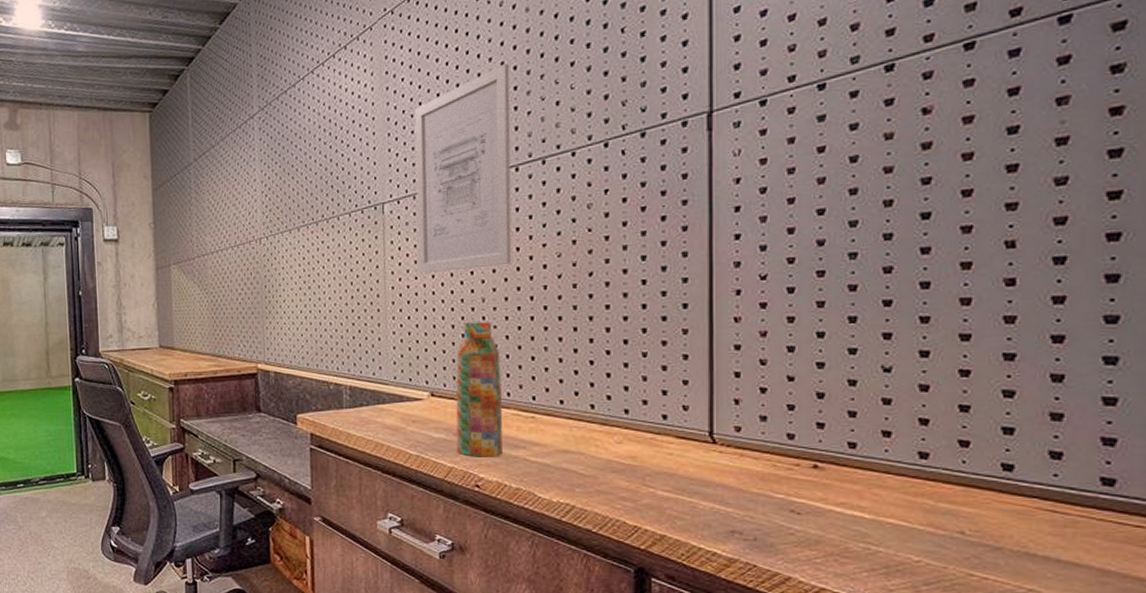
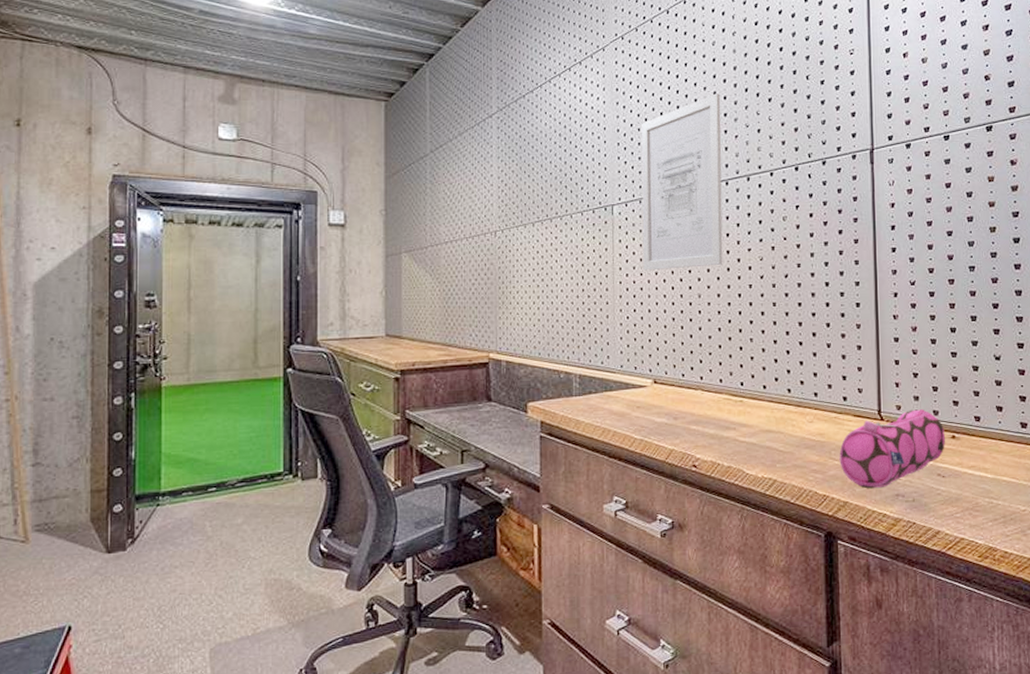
water bottle: present [456,322,503,457] -> none [676,315,716,439]
pencil case: none [656,432,803,522] -> present [839,409,945,488]

